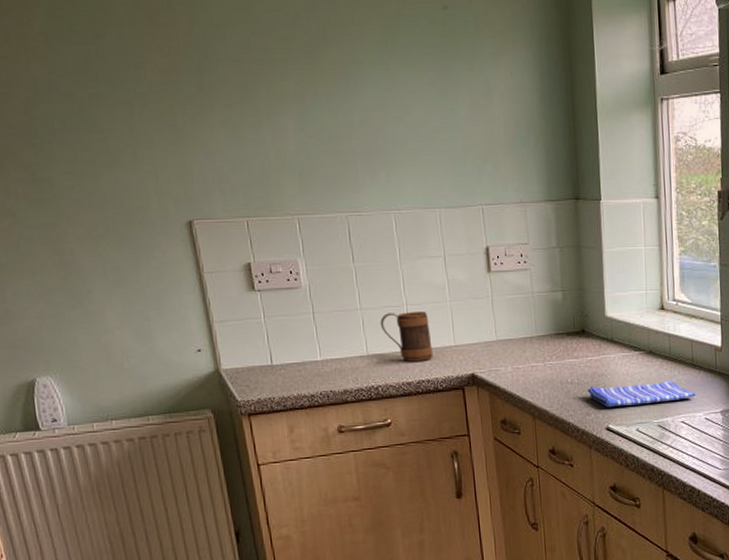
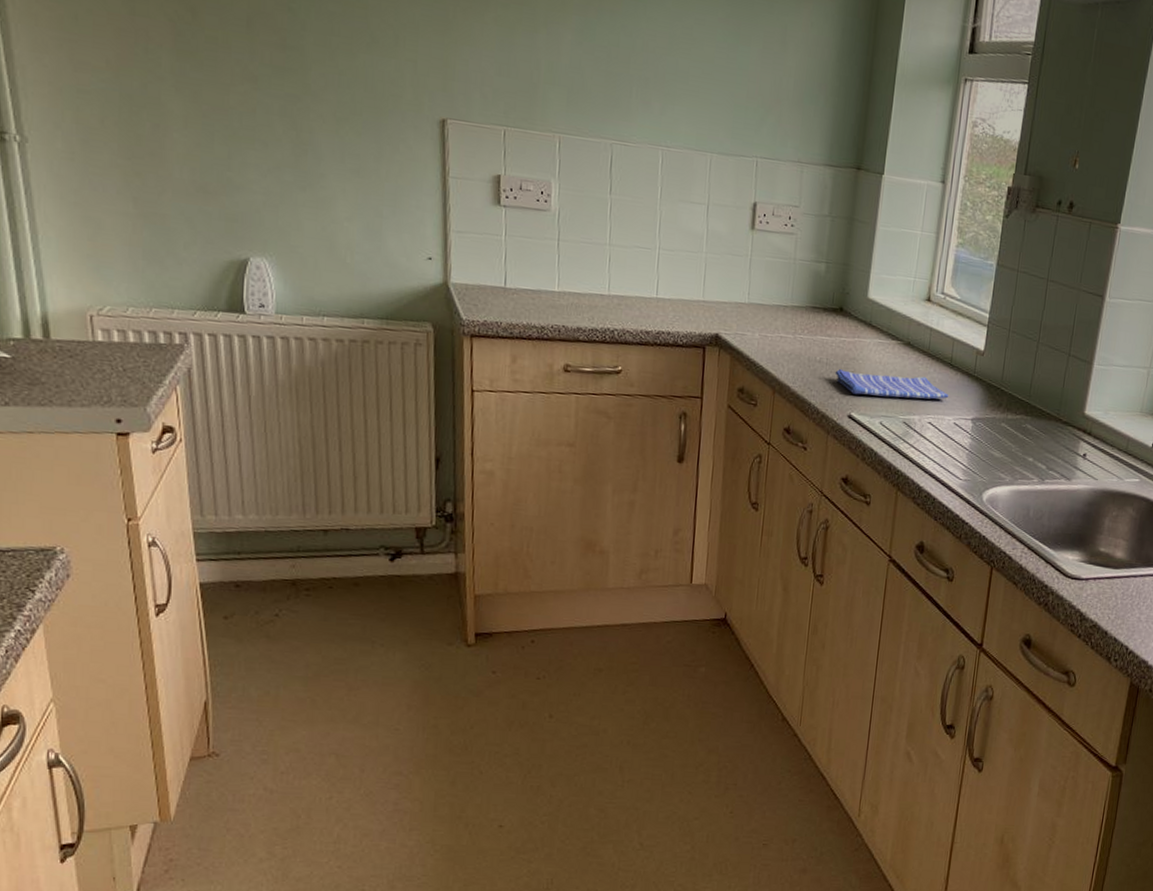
mug: present [380,312,433,362] -> none [627,254,680,312]

